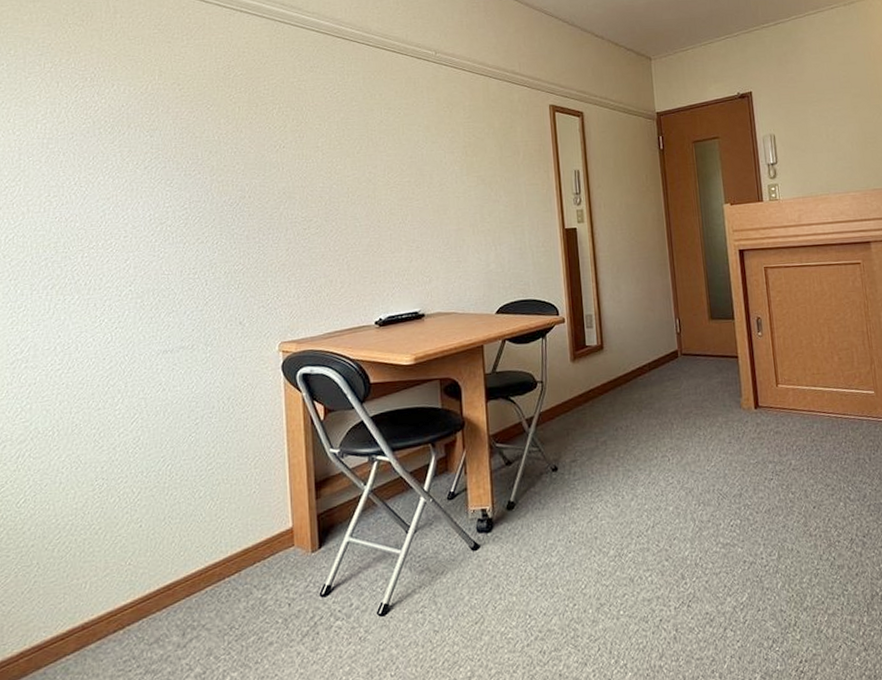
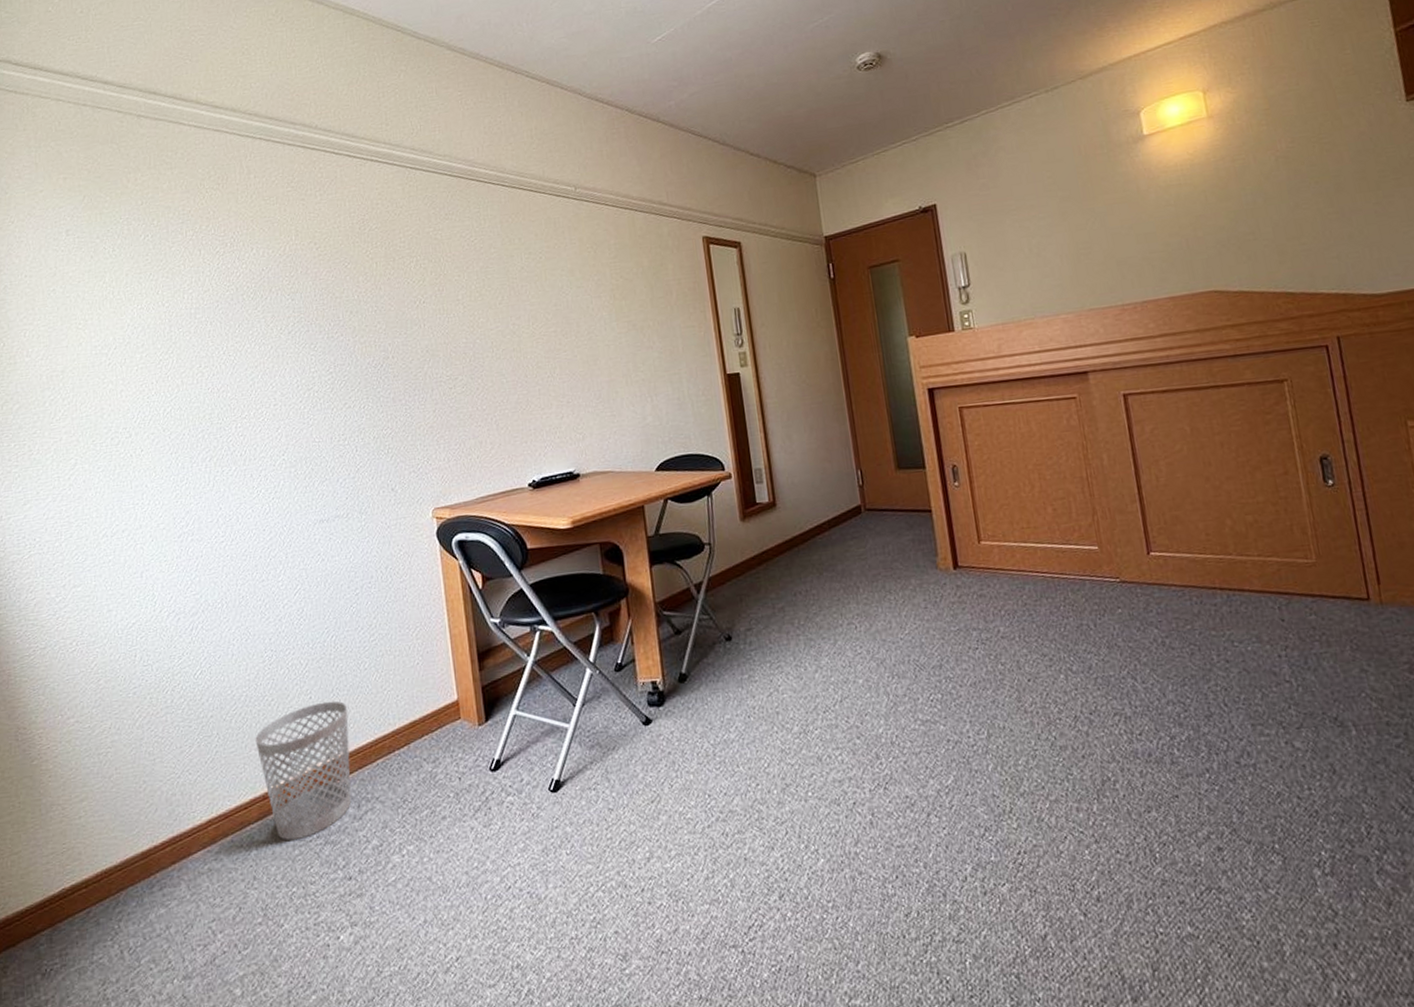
wastebasket: none [78,529,179,671] -> present [255,700,352,840]

